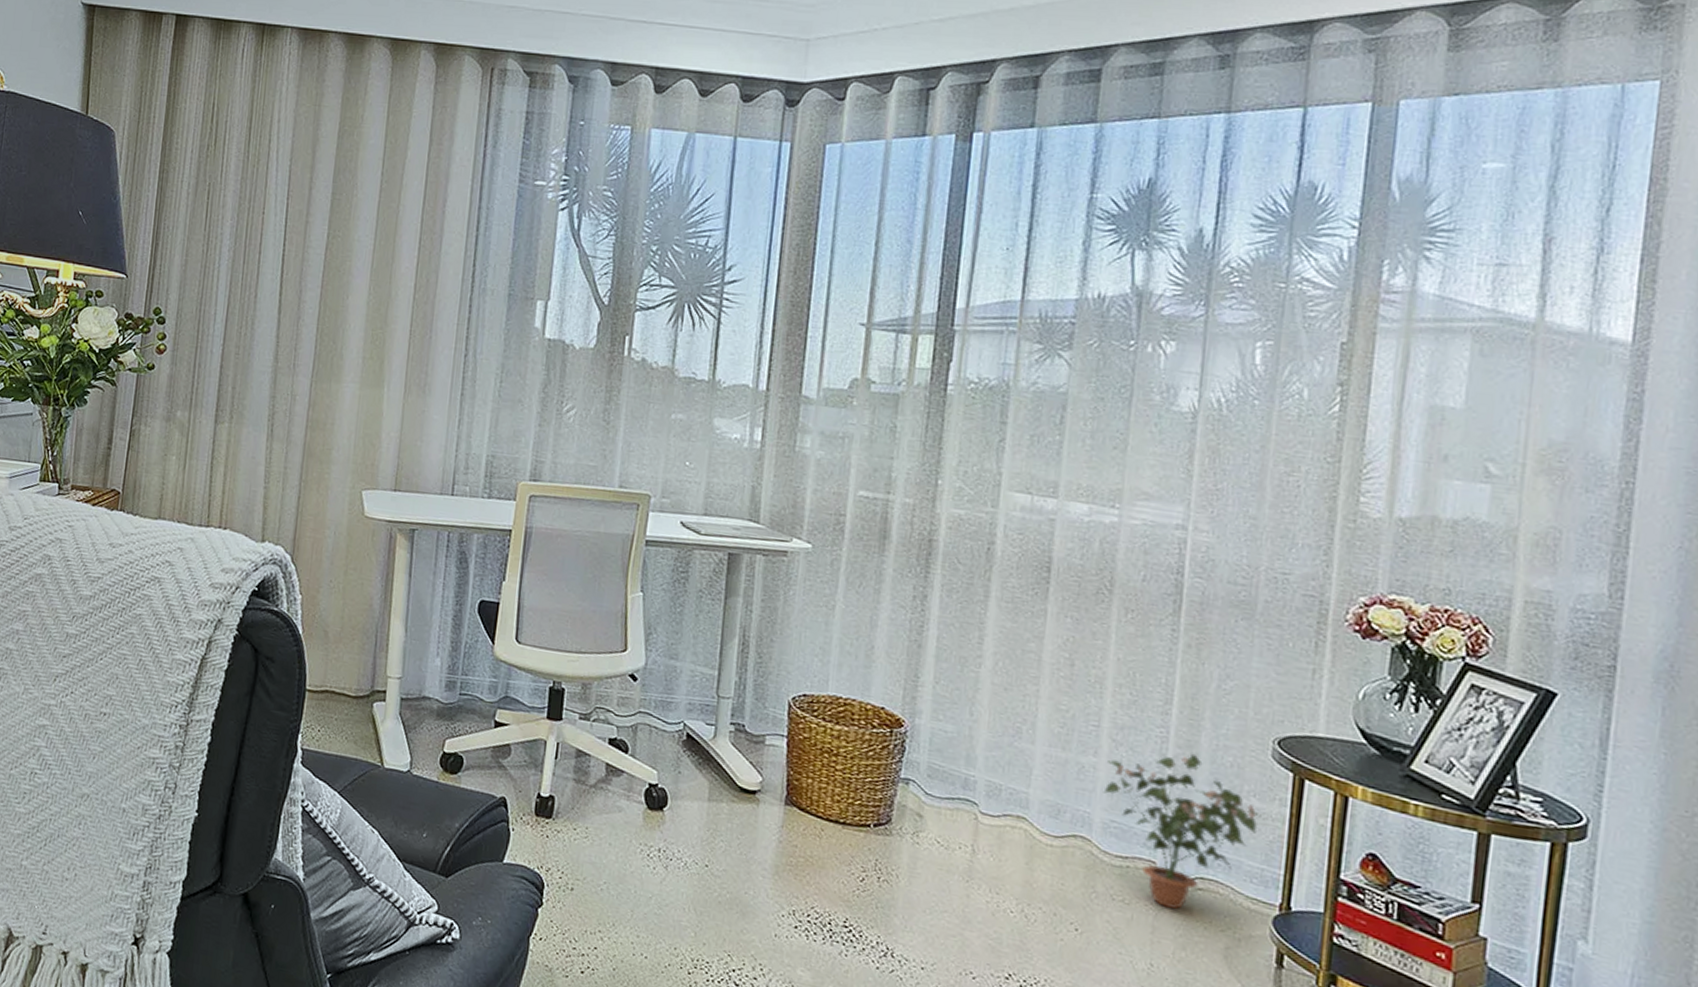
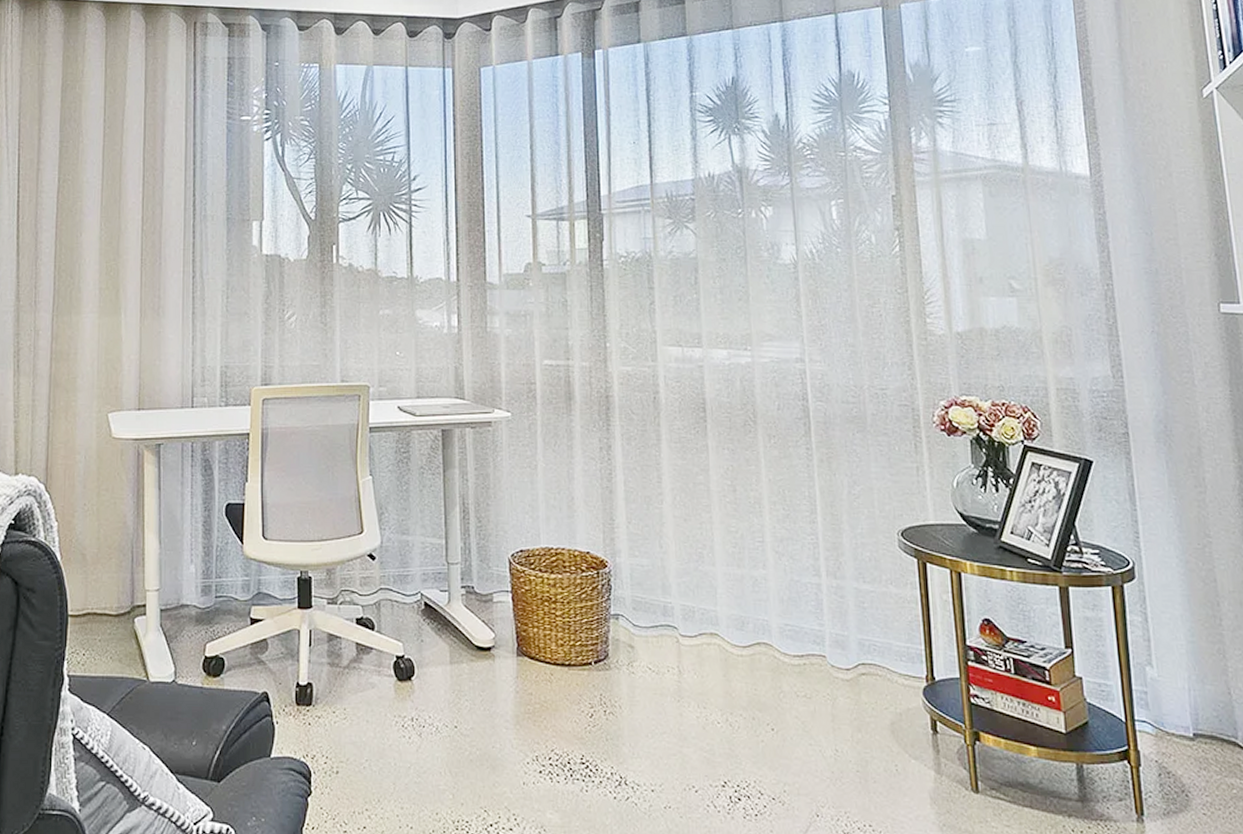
potted plant: present [1103,753,1265,909] -> none [775,554,902,695]

